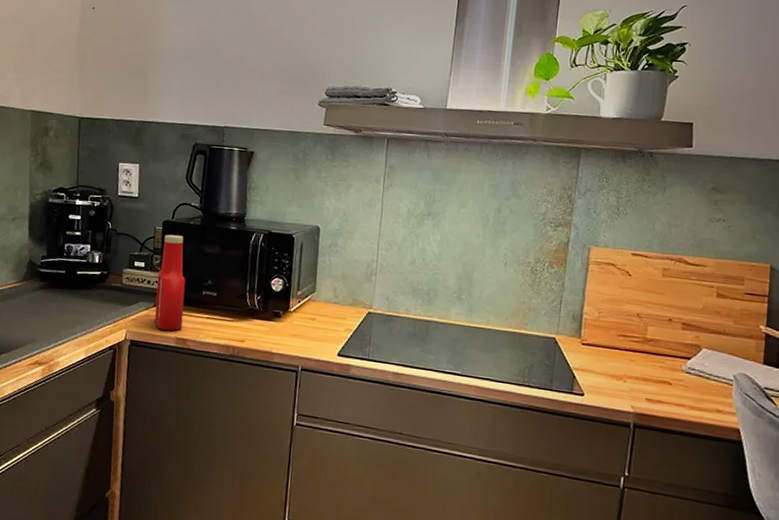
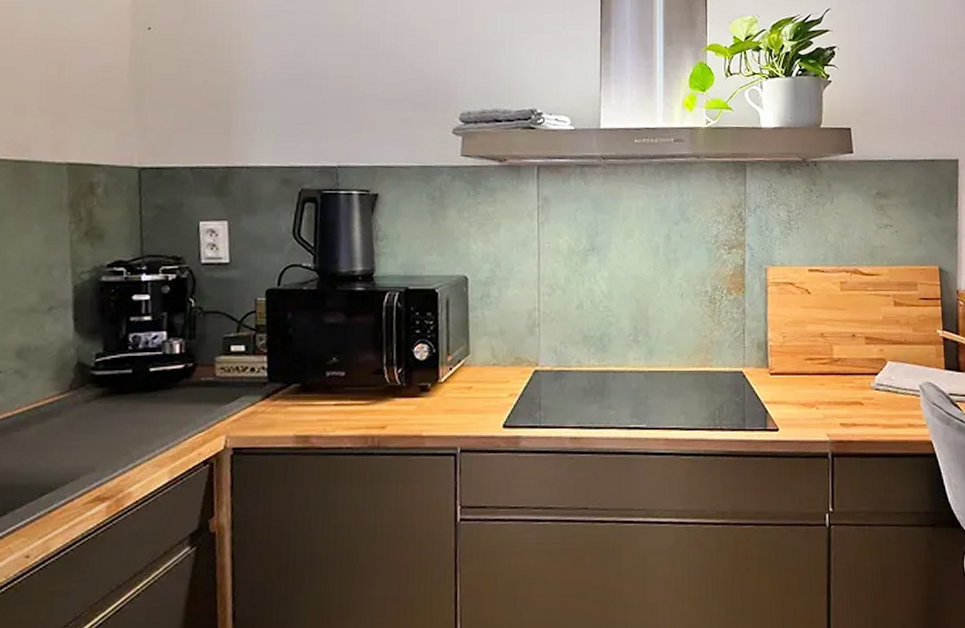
ketchup bottle: present [155,234,186,331] -> none [263,306,303,429]

